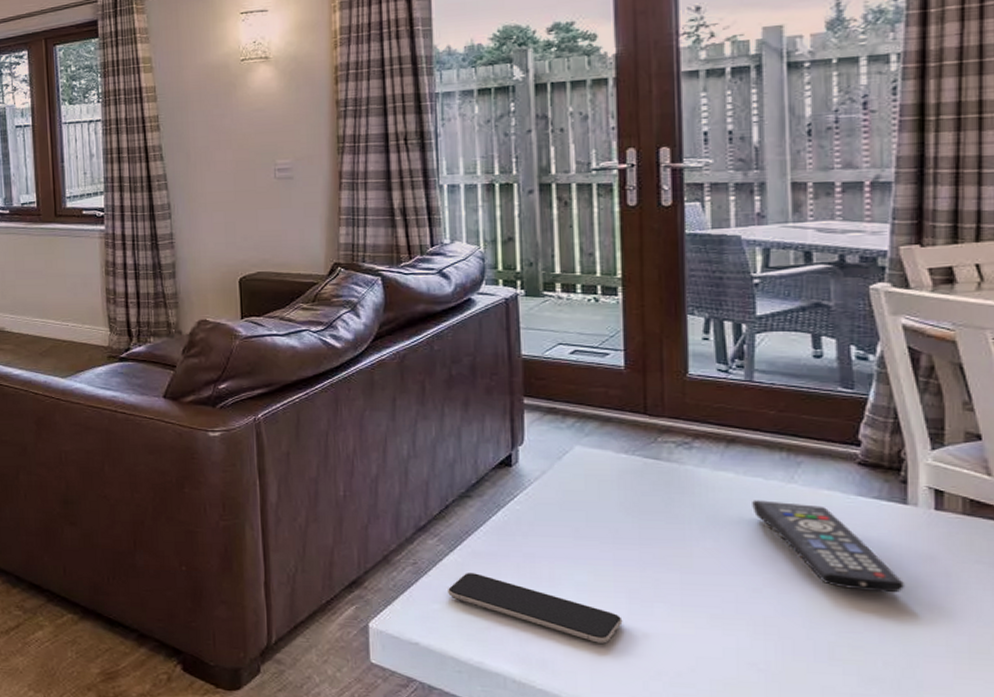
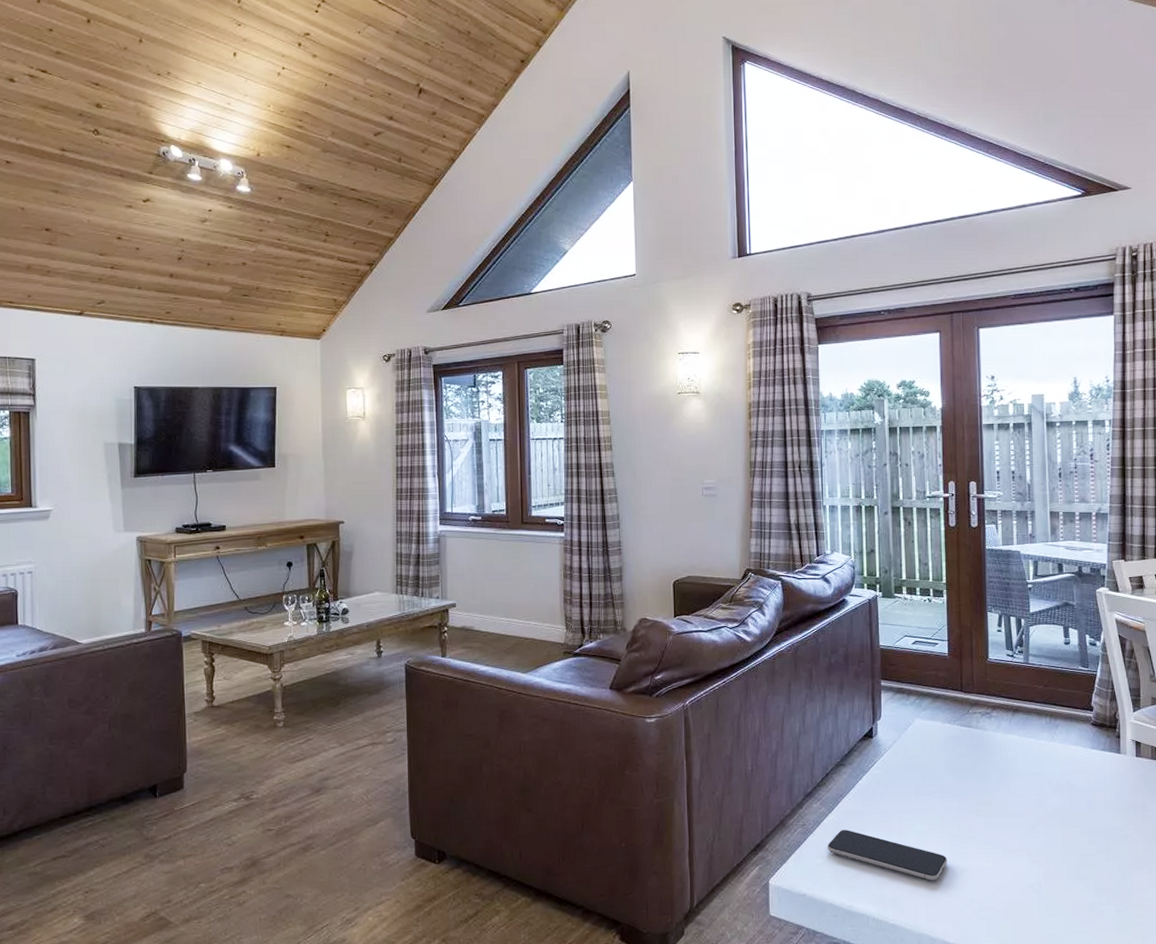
remote control: present [752,500,905,593] -> none [1029,756,1120,822]

